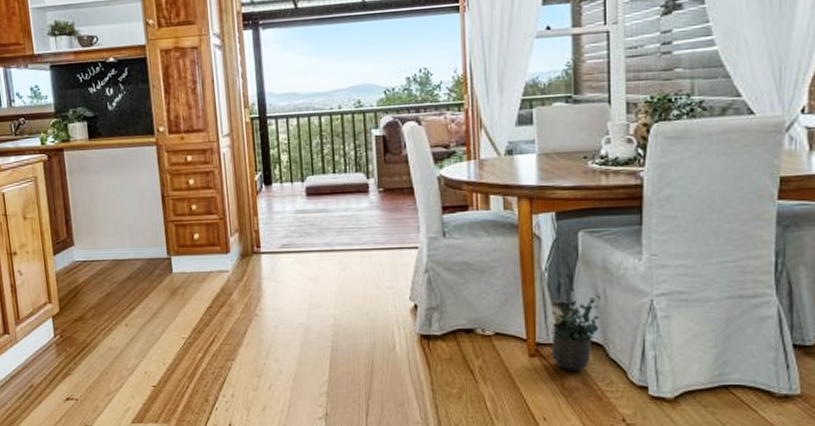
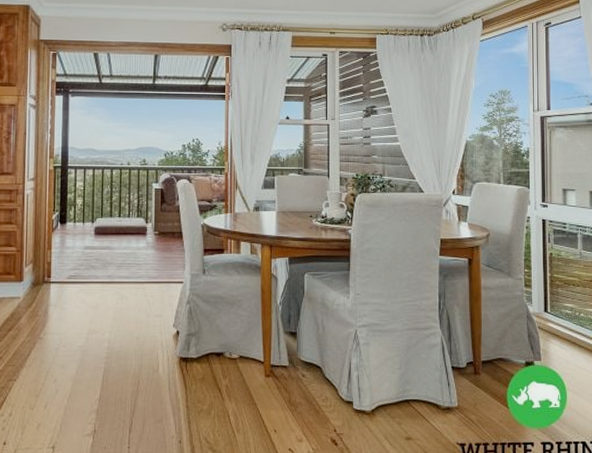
potted plant: present [551,273,600,372] -> none [283,307,319,390]

